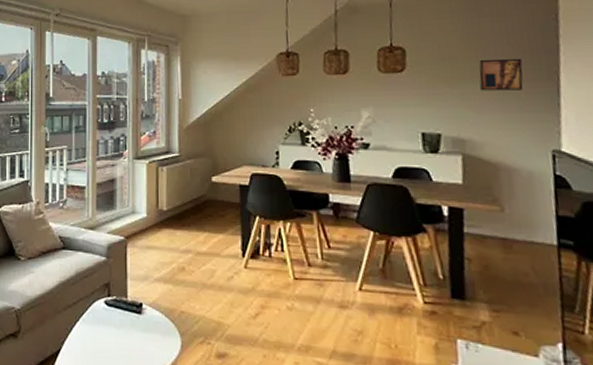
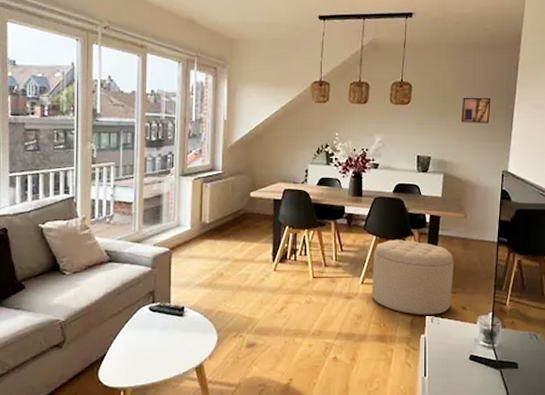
ottoman: none [372,236,494,340] -> present [371,239,455,316]

